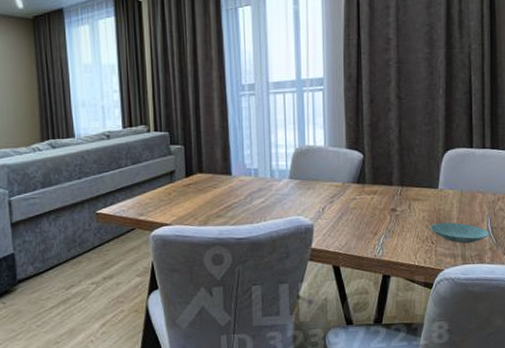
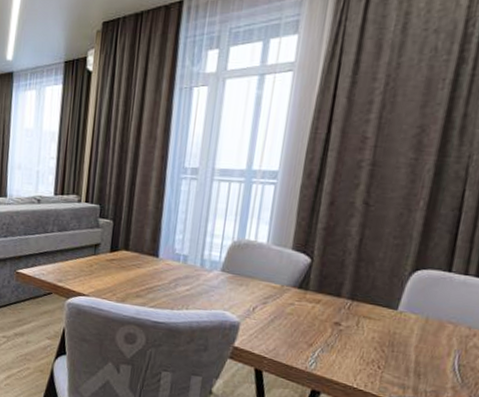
saucer: present [430,222,490,243] -> none [379,347,455,377]

